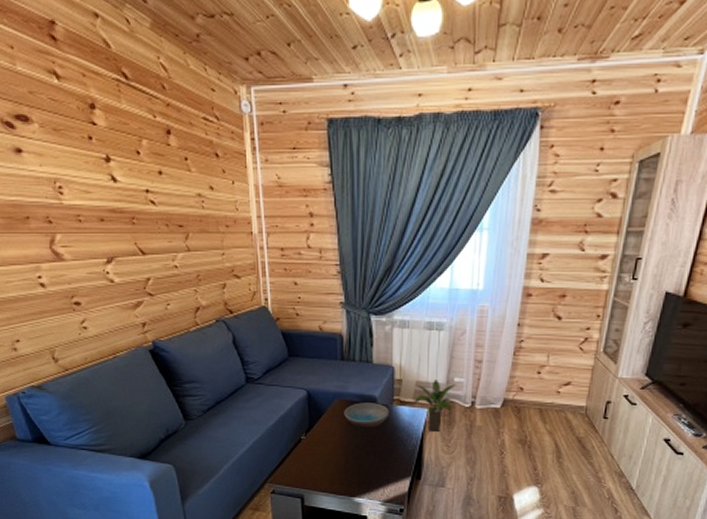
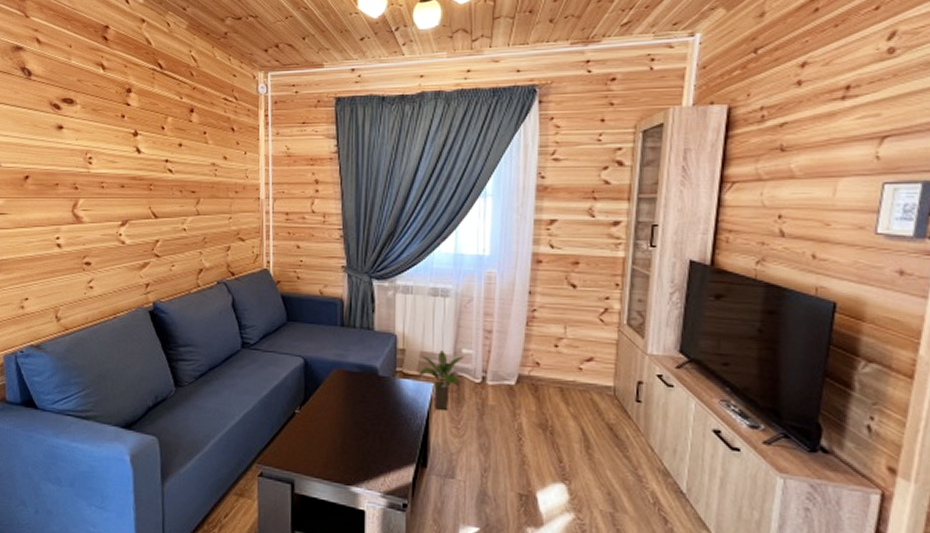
dish: present [344,403,389,429] -> none [342,374,391,404]

